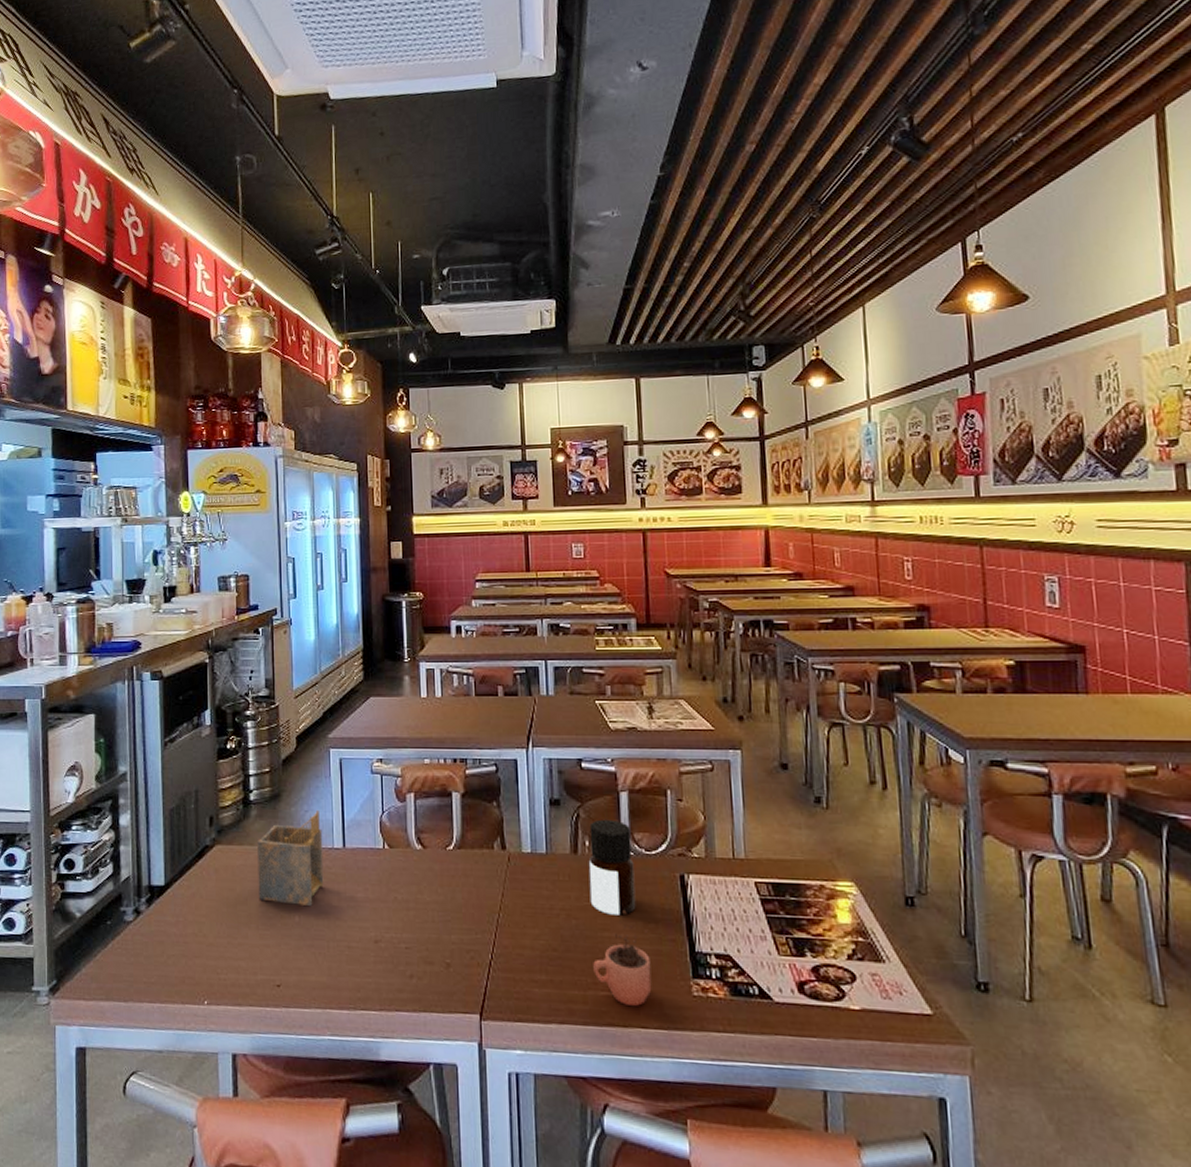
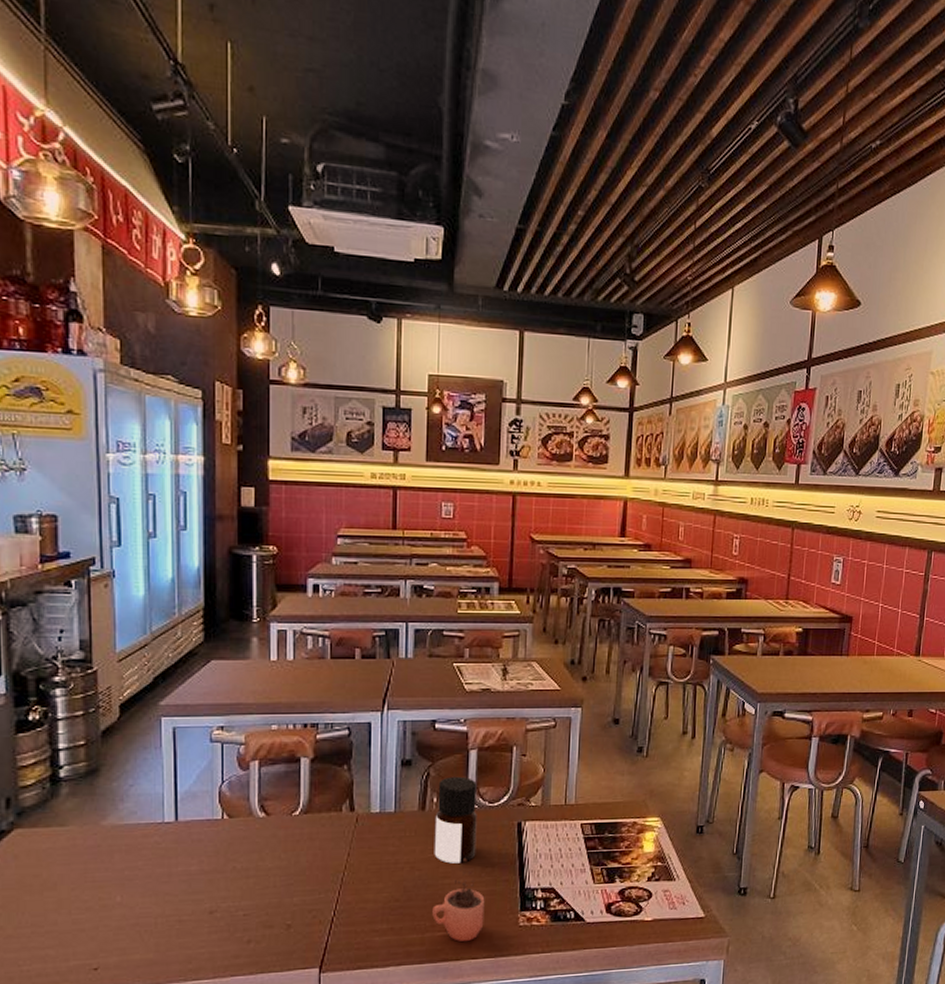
napkin holder: present [257,809,324,906] -> none [69,783,152,885]

